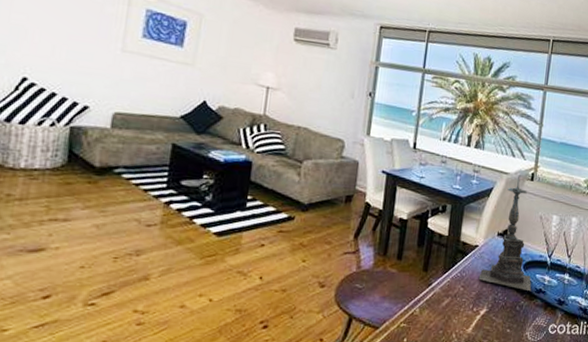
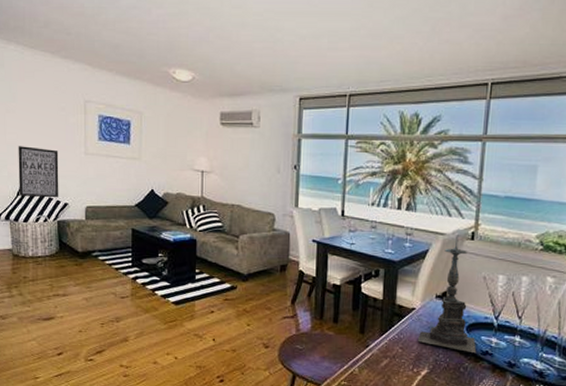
wall art: none [18,30,85,99] -> present [18,146,59,198]

